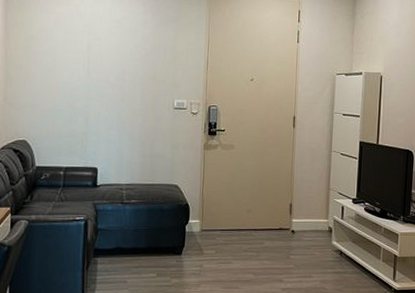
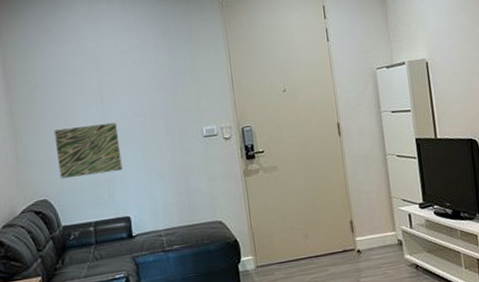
wall art: none [41,80,99,126] -> present [54,122,123,178]

